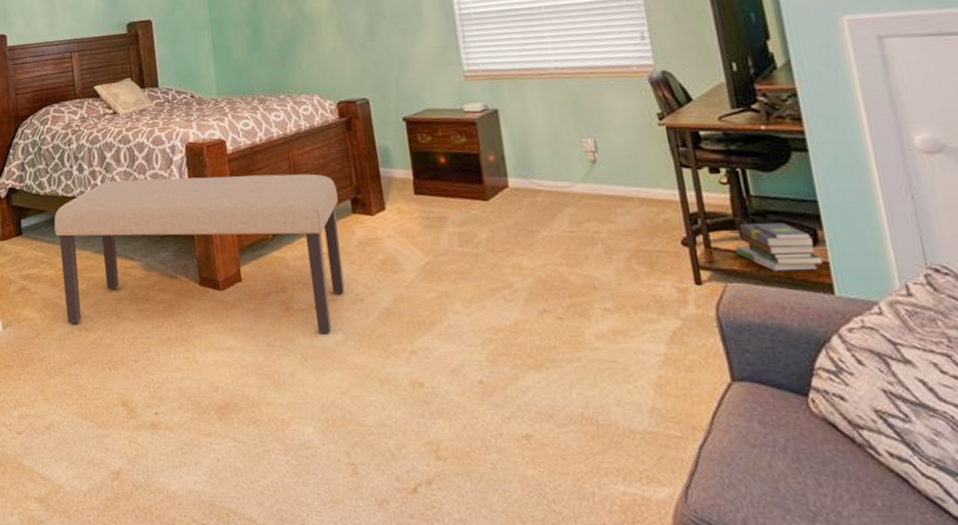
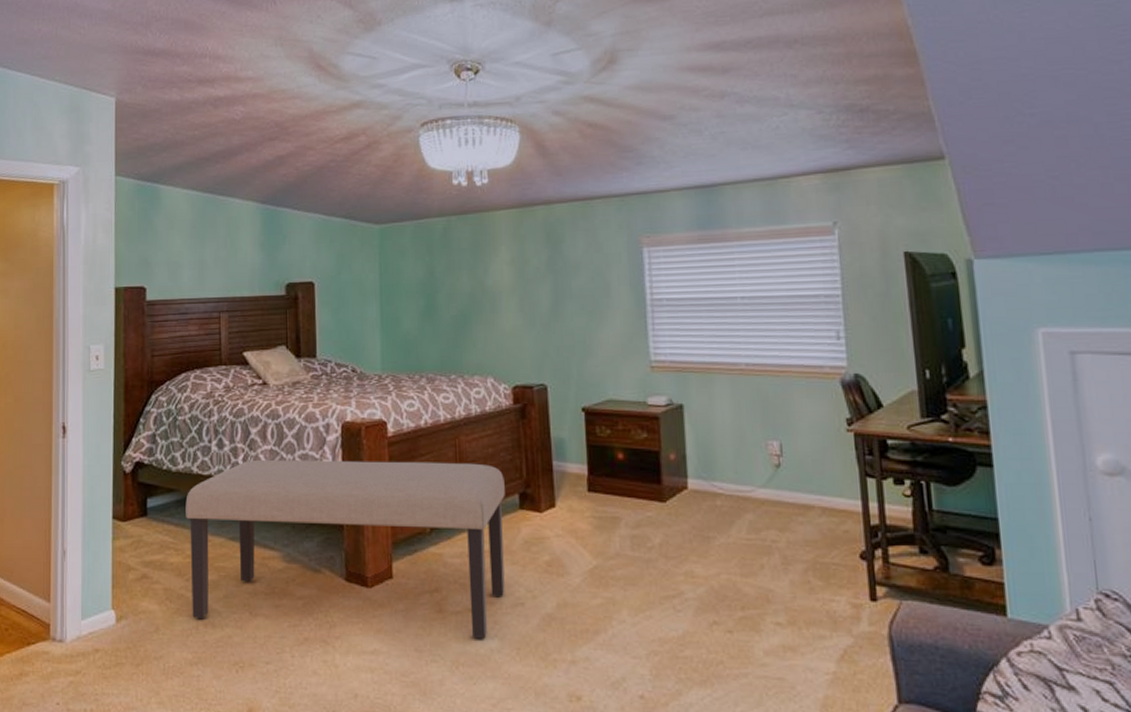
books: present [735,223,823,272] -> none [913,539,998,591]

